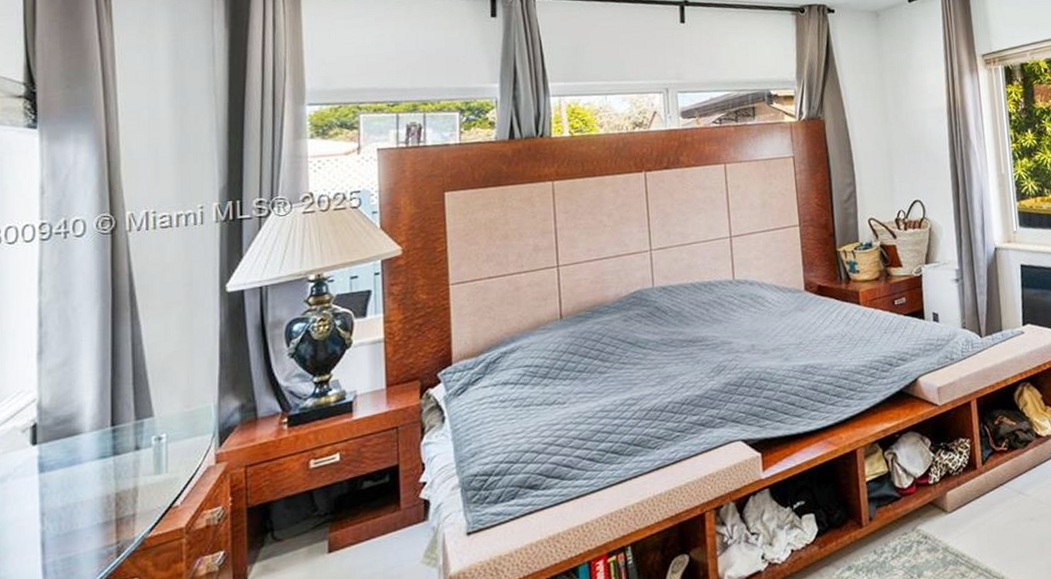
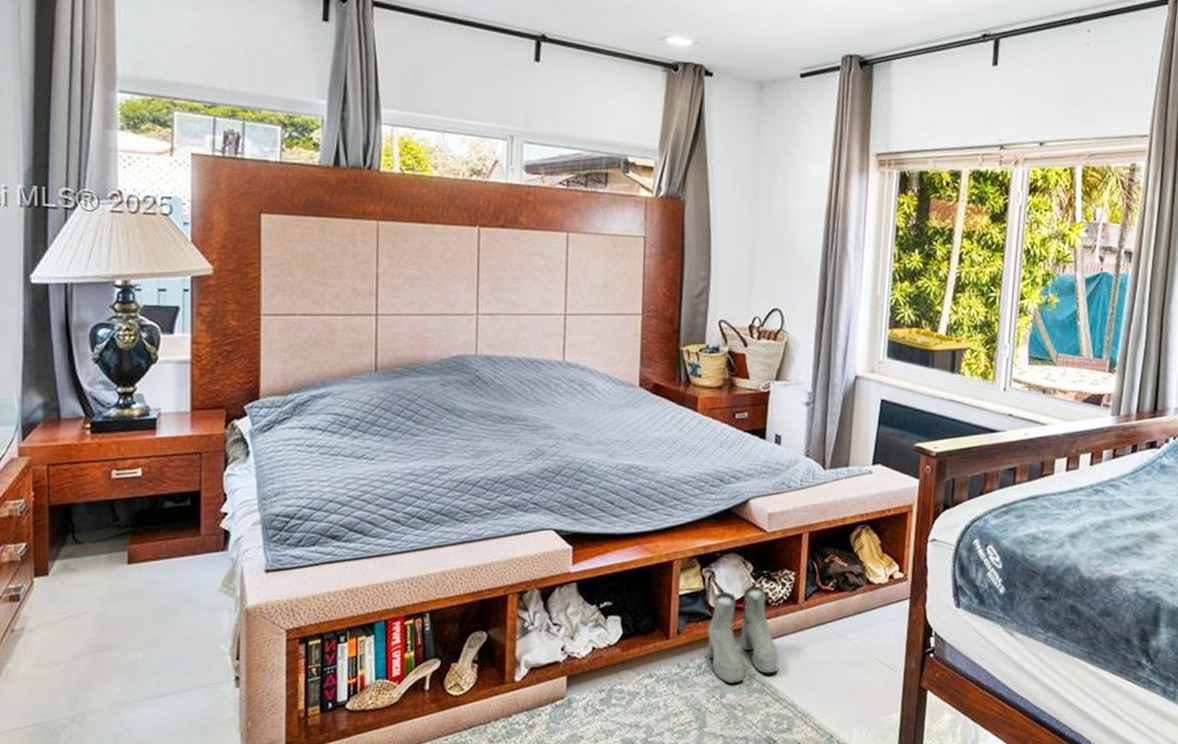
boots: none [897,459,969,561] -> present [707,586,779,683]

